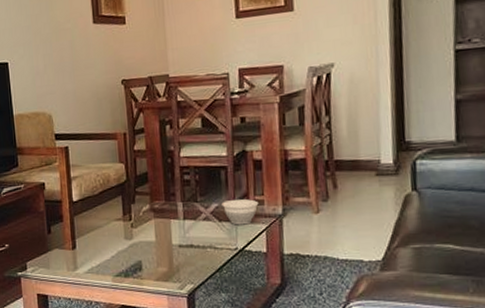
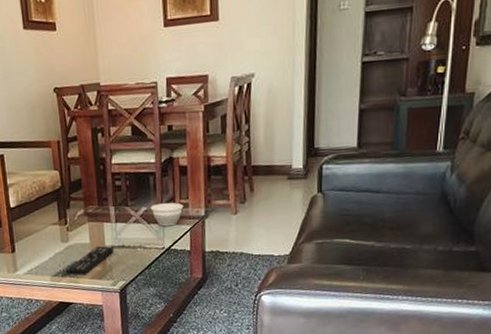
remote control: none [129,244,182,277] -> present [66,246,115,276]

